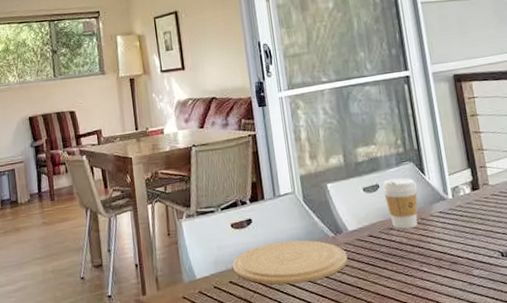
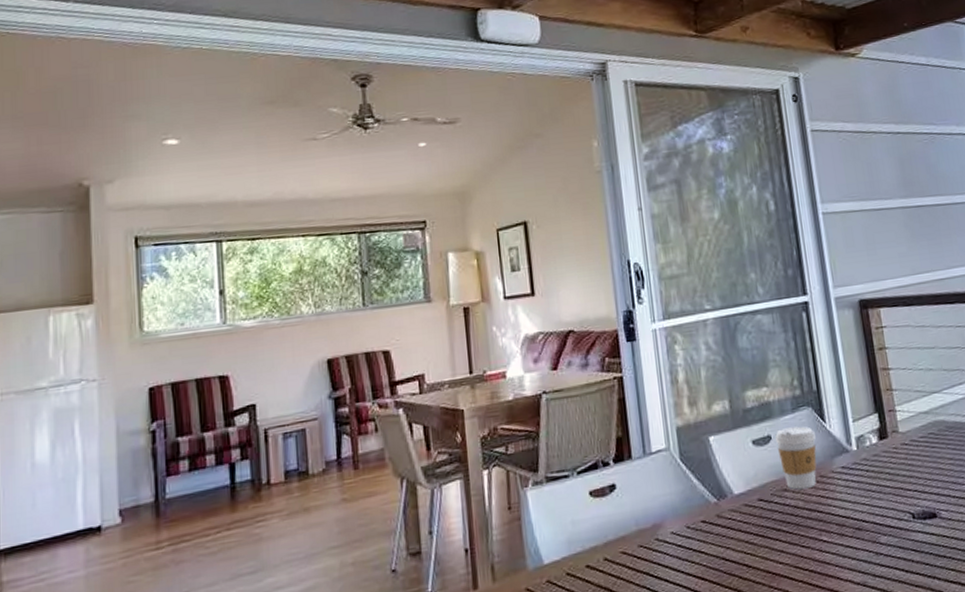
plate: present [232,240,348,285] -> none [590,508,733,567]

